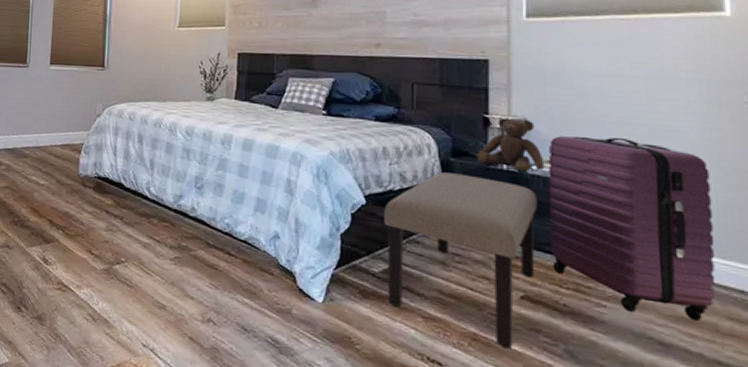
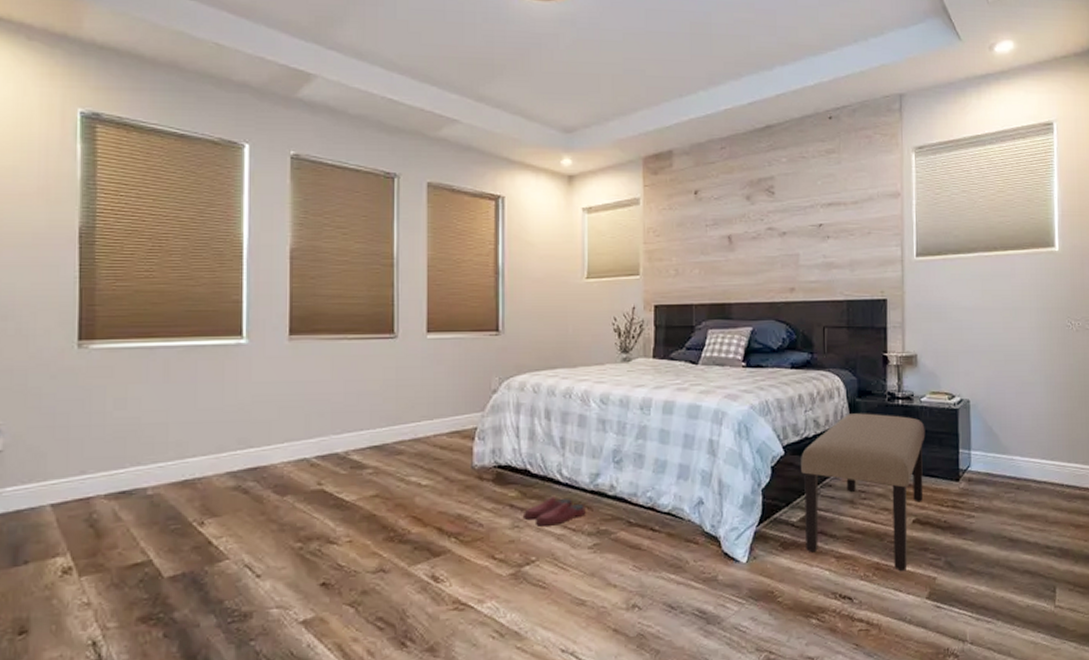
slippers: none [117,209,169,235] -> present [524,497,586,526]
teddy bear: present [476,118,545,172] -> none [877,354,931,405]
suitcase: present [548,135,716,322] -> none [933,364,1046,518]

